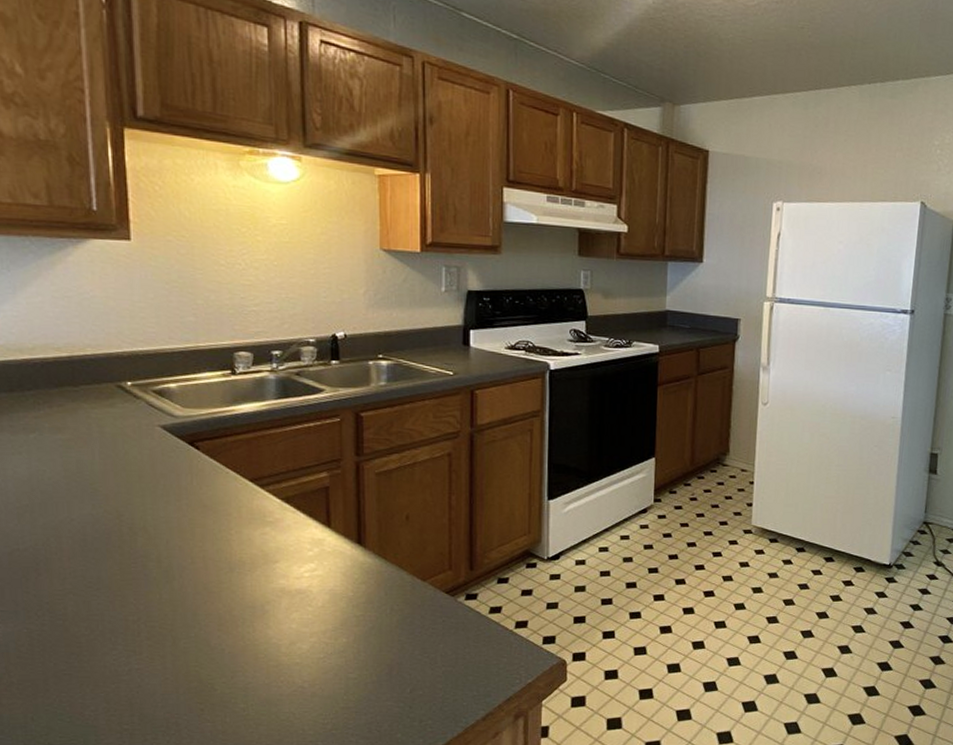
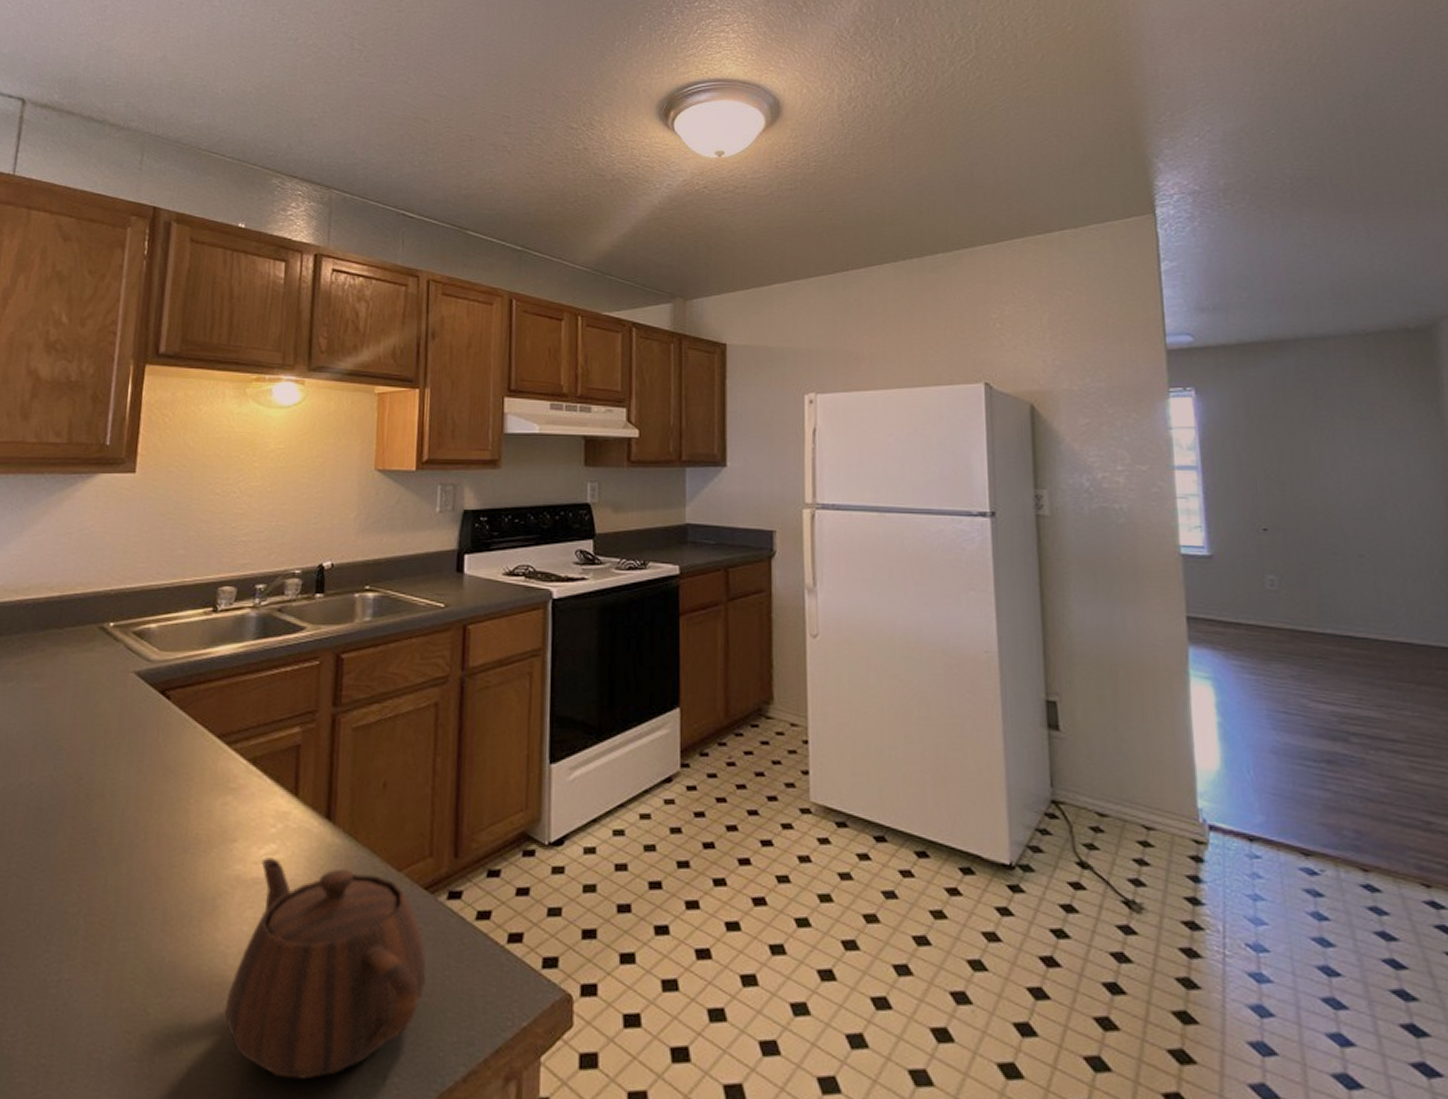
teapot: none [282,574,450,726] -> present [224,857,427,1080]

